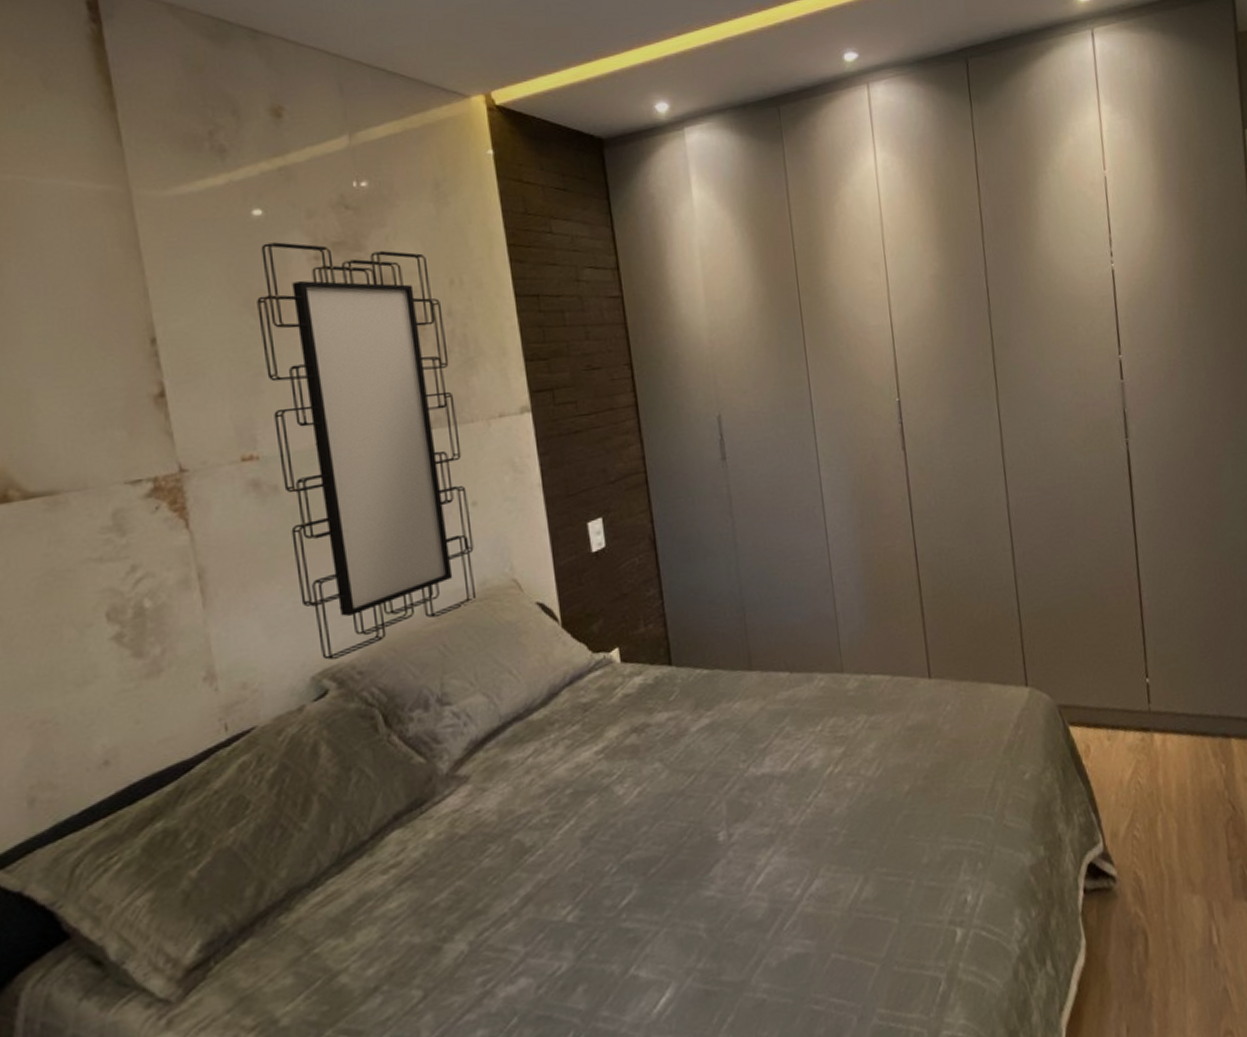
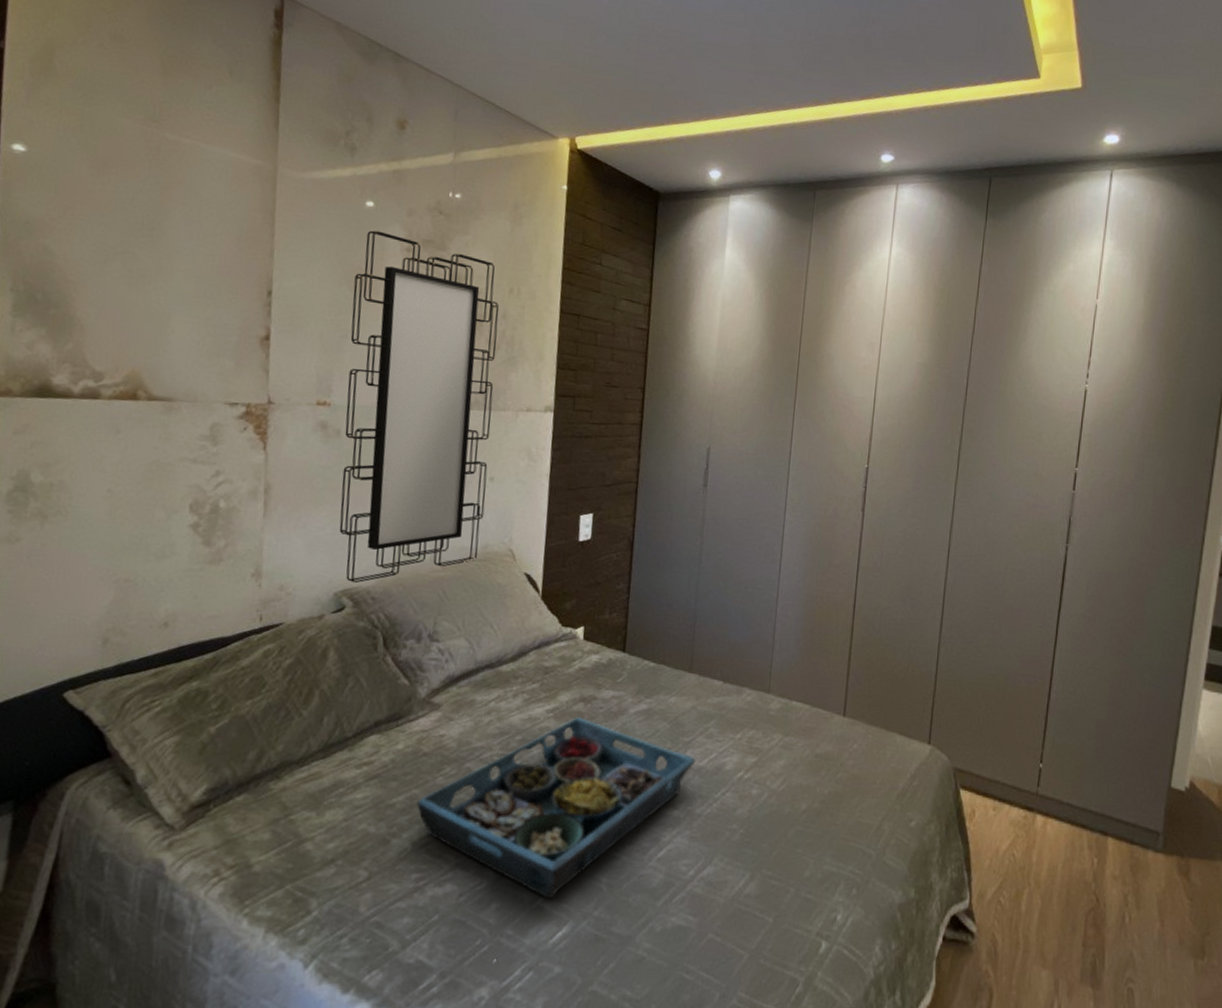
serving tray: none [463,750,778,965] -> present [416,717,696,899]

